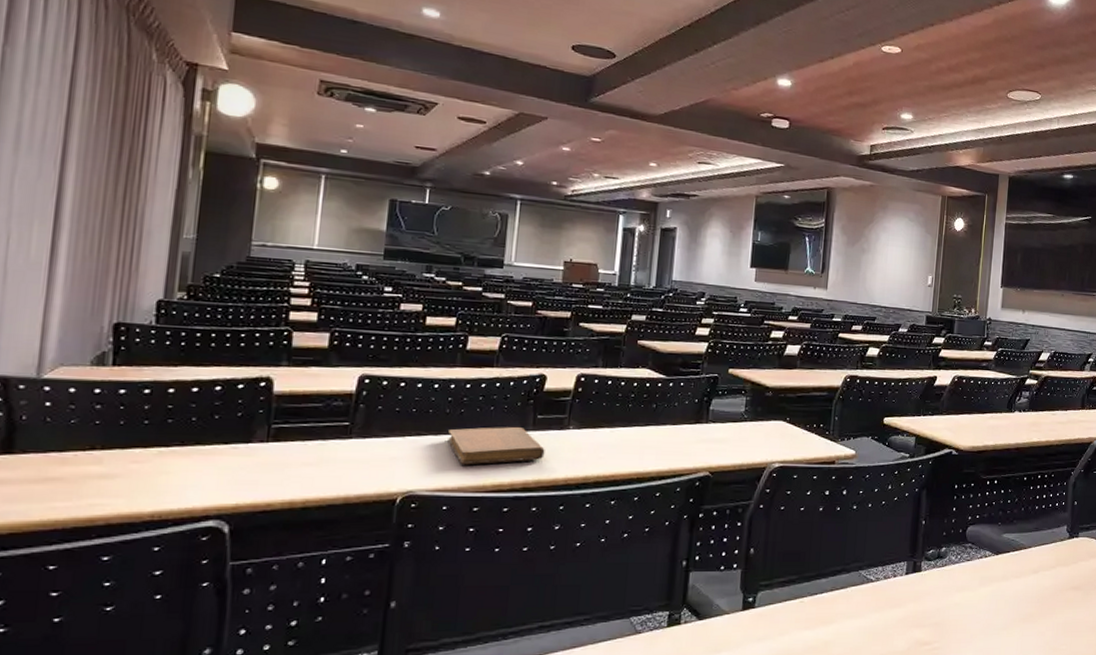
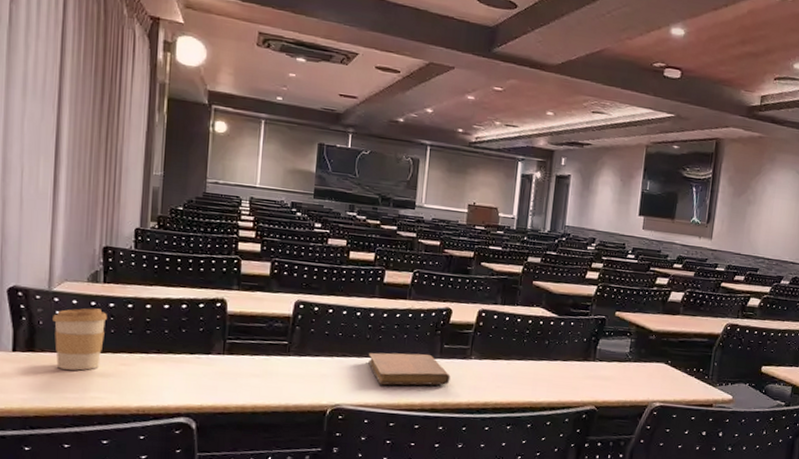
coffee cup: none [41,396,116,473] -> present [53,308,107,371]

